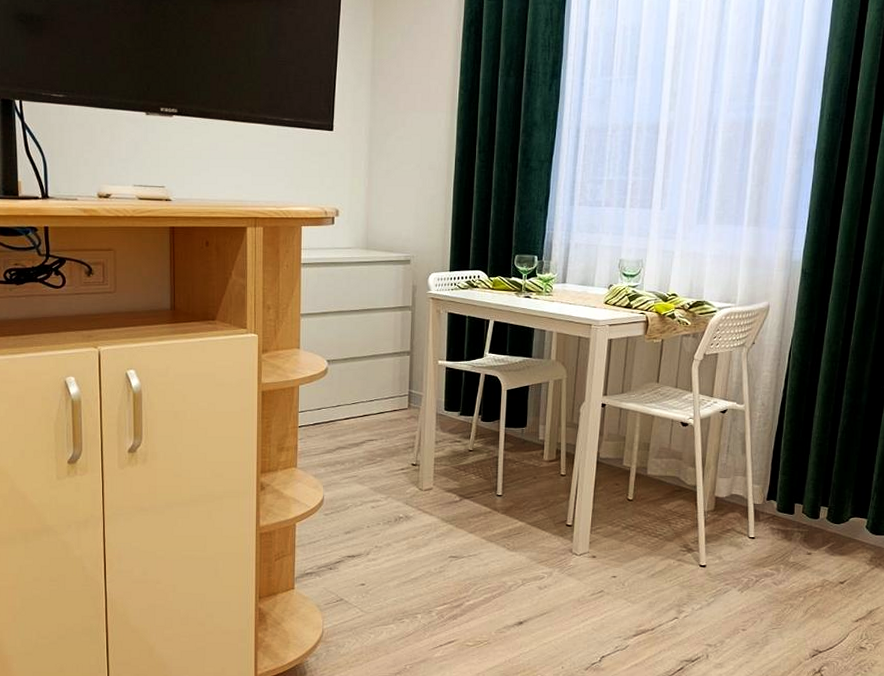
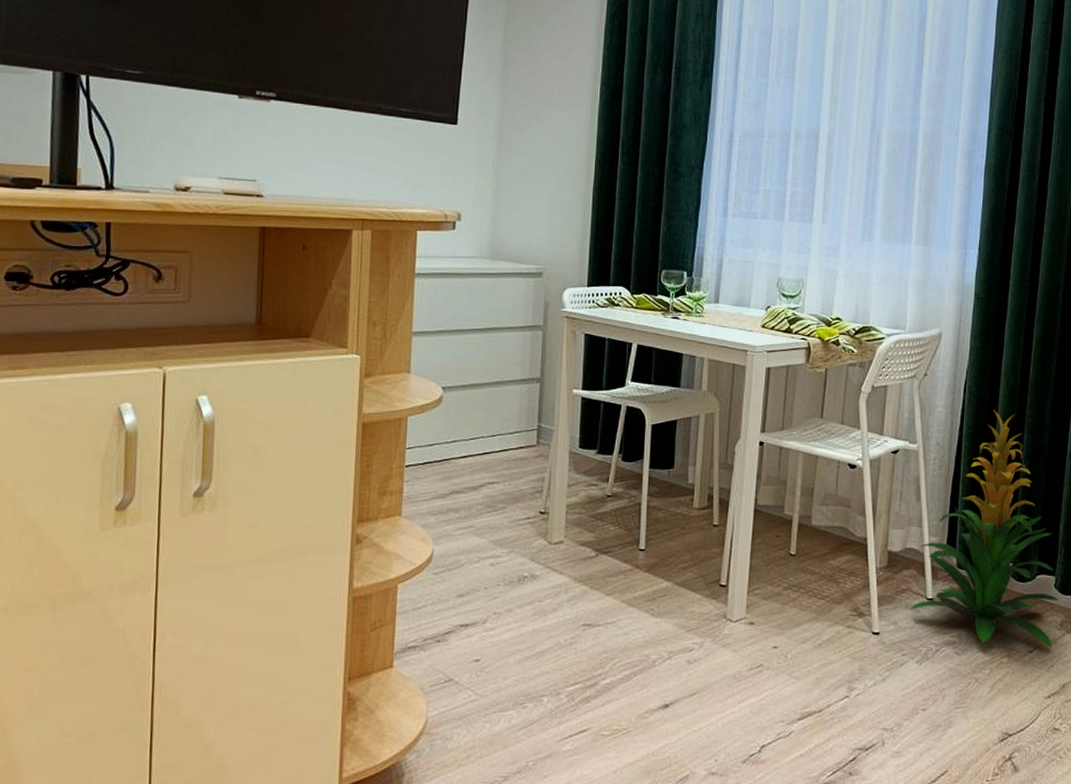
indoor plant: none [733,373,870,580] -> present [910,410,1059,648]

